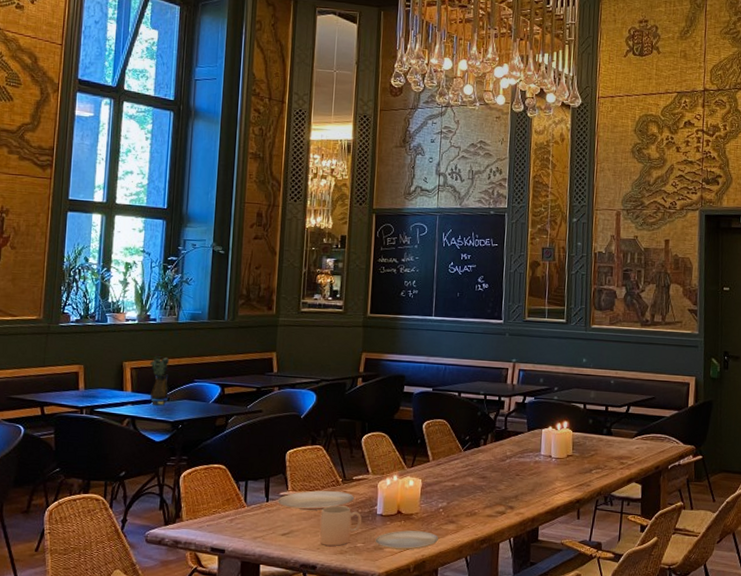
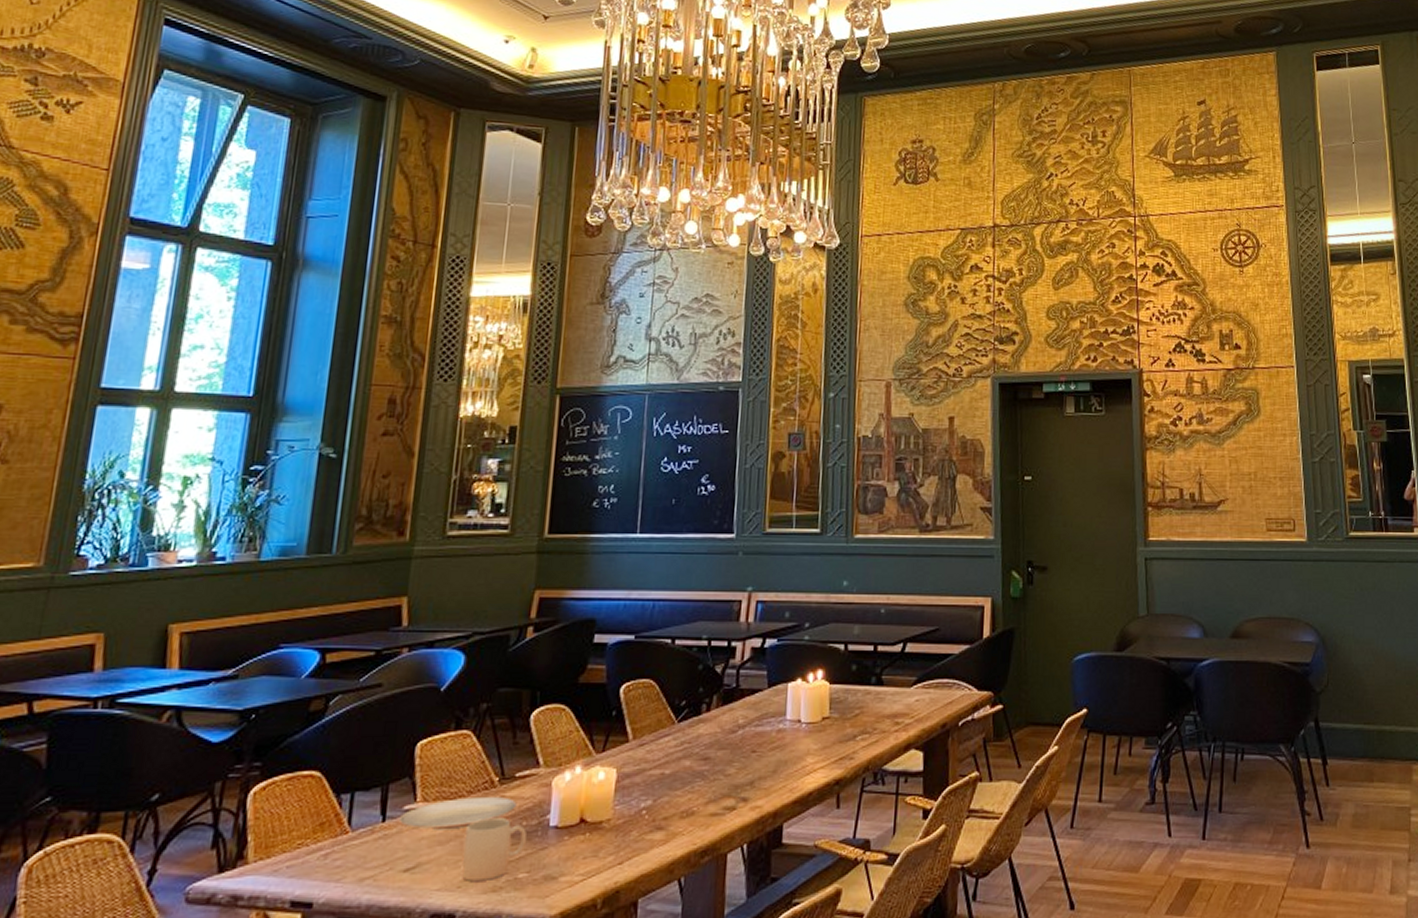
vase: present [149,355,170,406] -> none [207,611,243,689]
plate: present [375,530,438,550] -> none [545,846,639,878]

